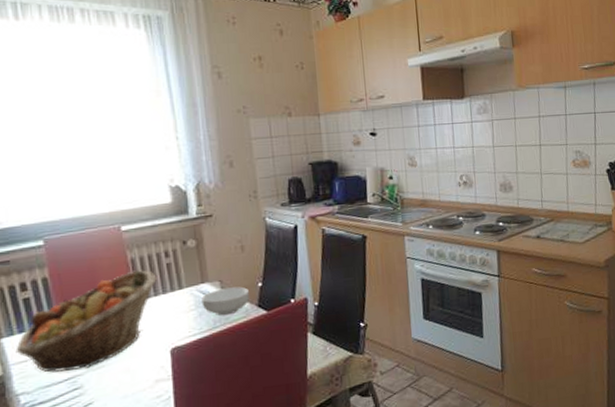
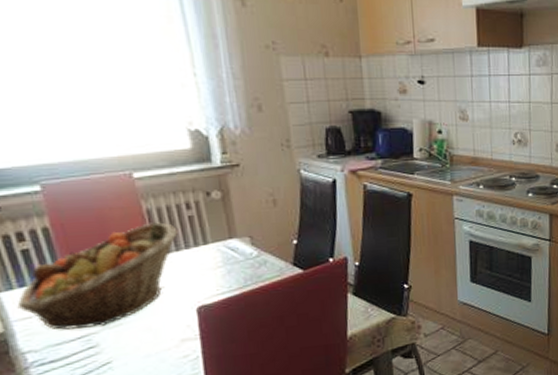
cereal bowl: present [201,286,249,316] -> none [229,243,283,274]

